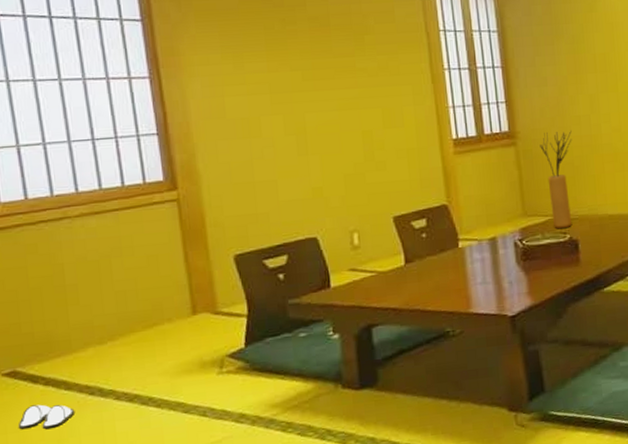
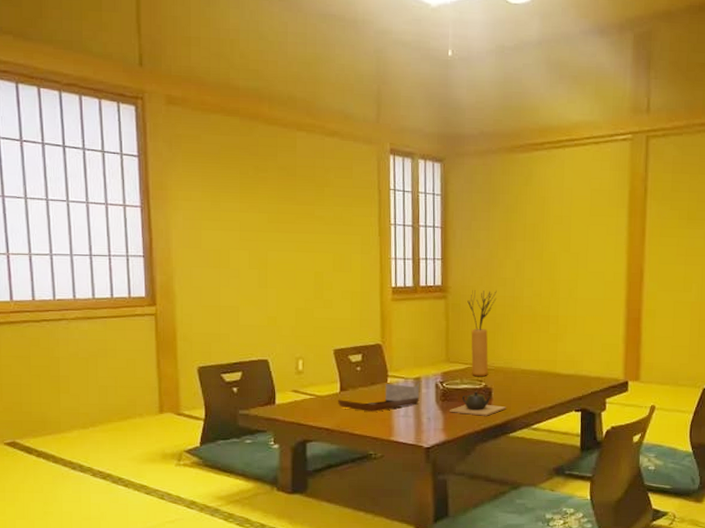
slippers: present [17,404,74,429] -> none [13,472,59,492]
tray: none [404,243,498,283] -> present [338,382,420,412]
teapot: none [532,245,597,273] -> present [448,391,507,416]

